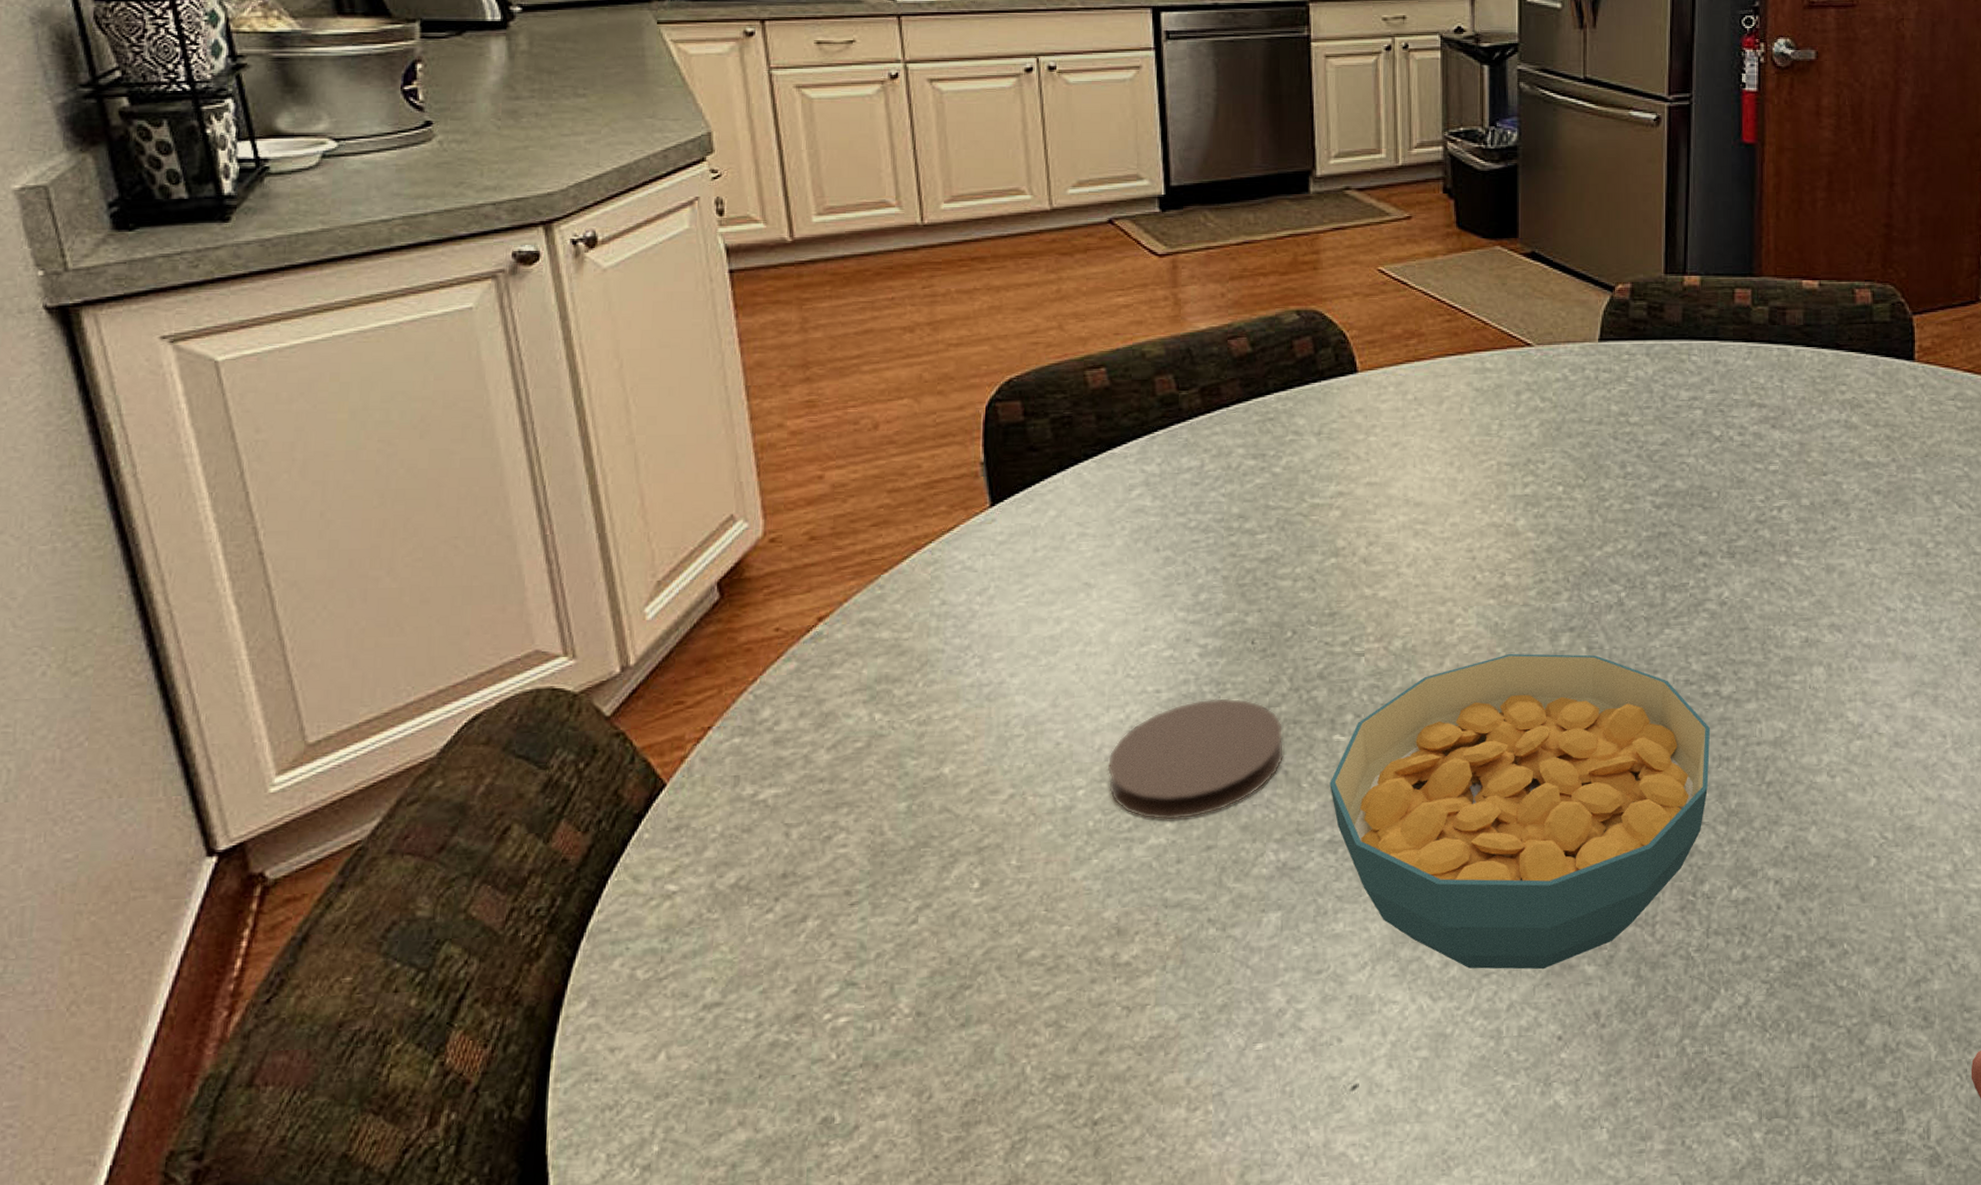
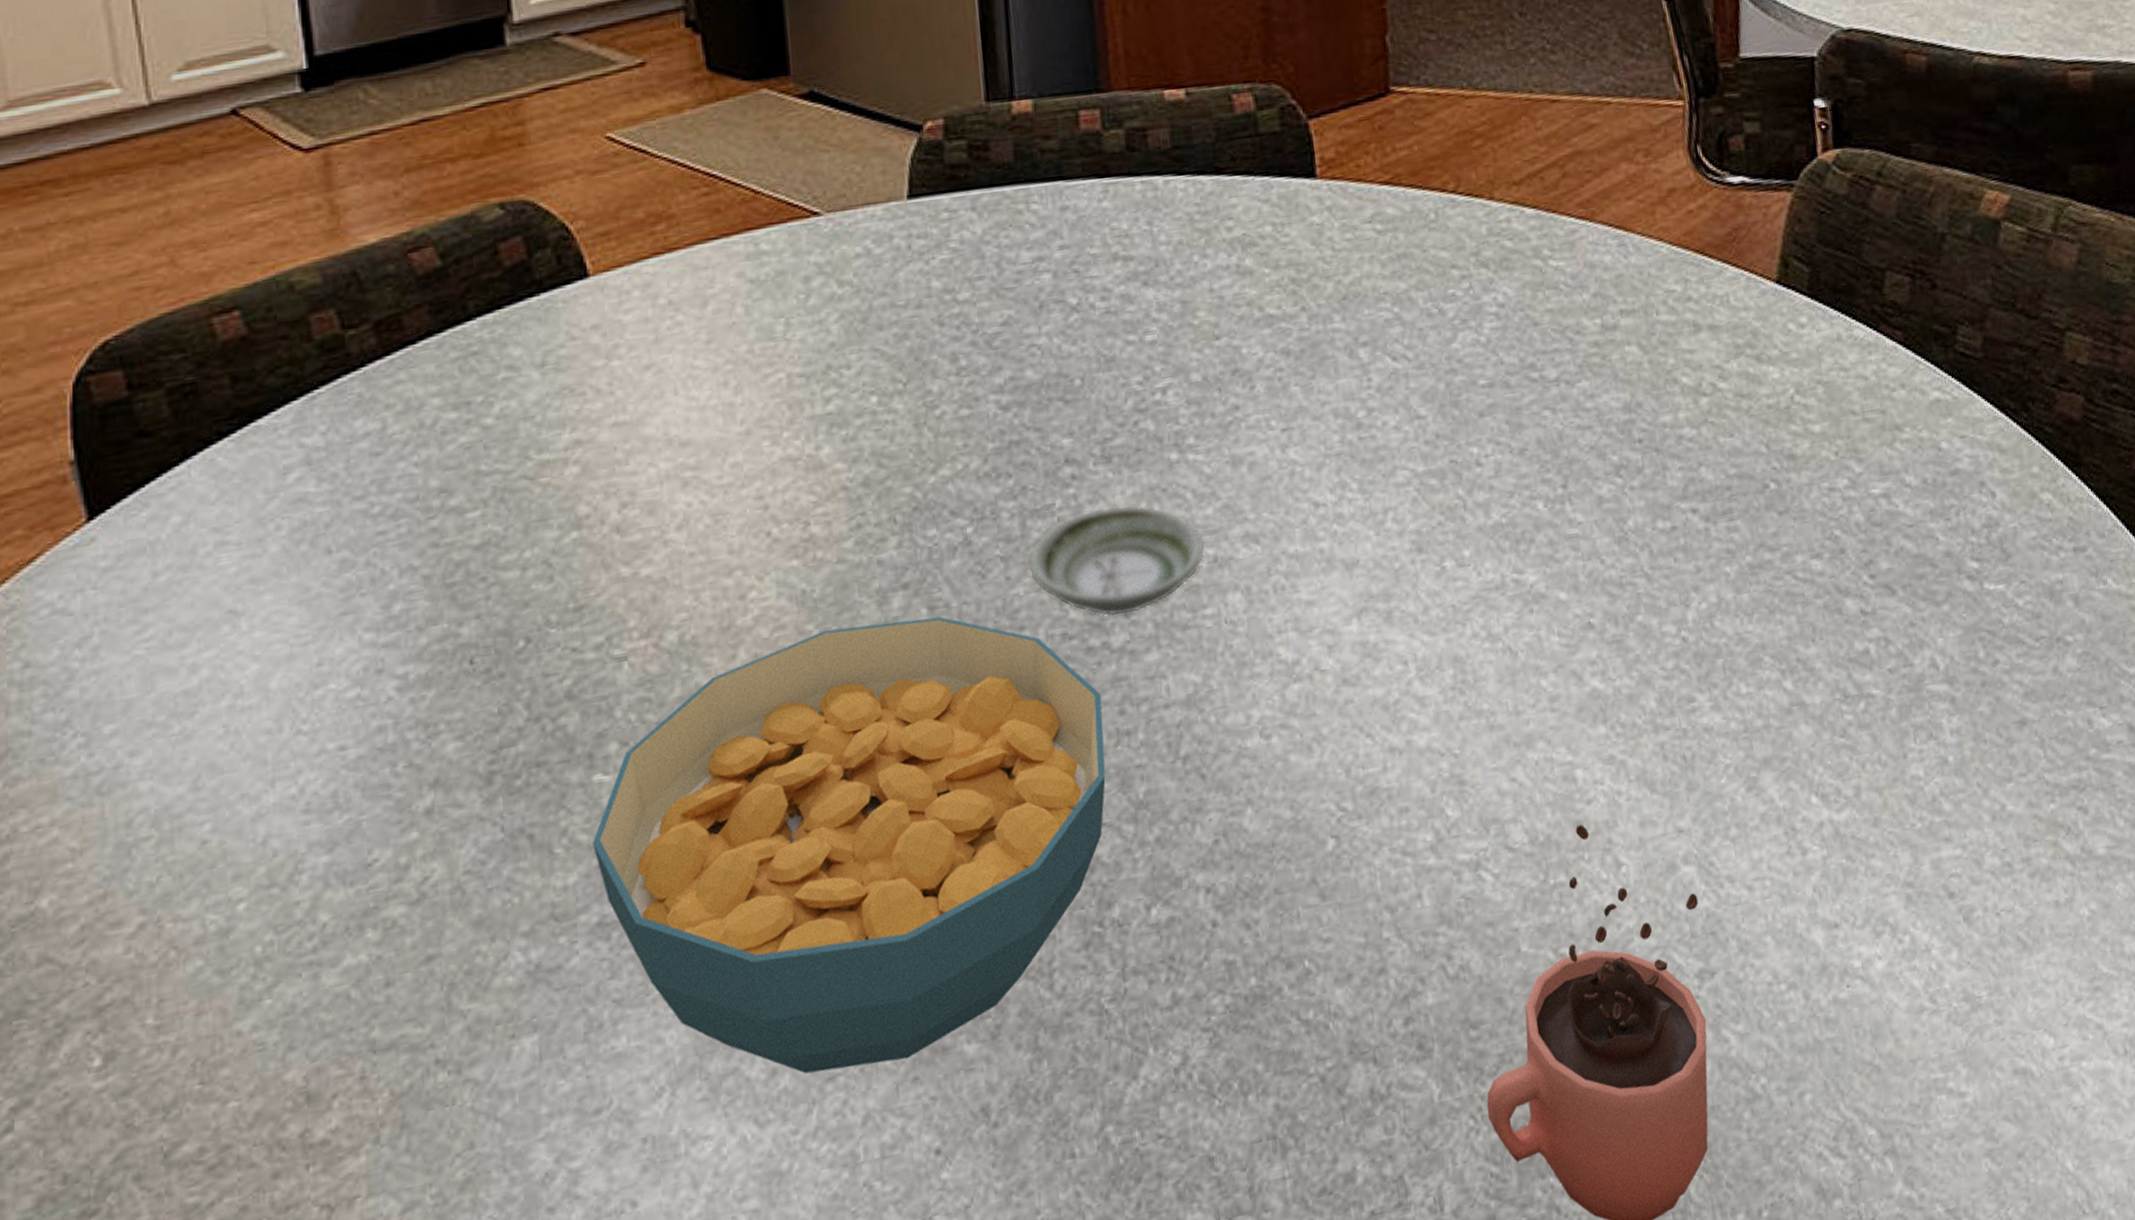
coaster: present [1107,698,1285,820] -> none [277,742,527,931]
saucer: none [1665,590,1799,673] -> present [1028,504,1205,617]

